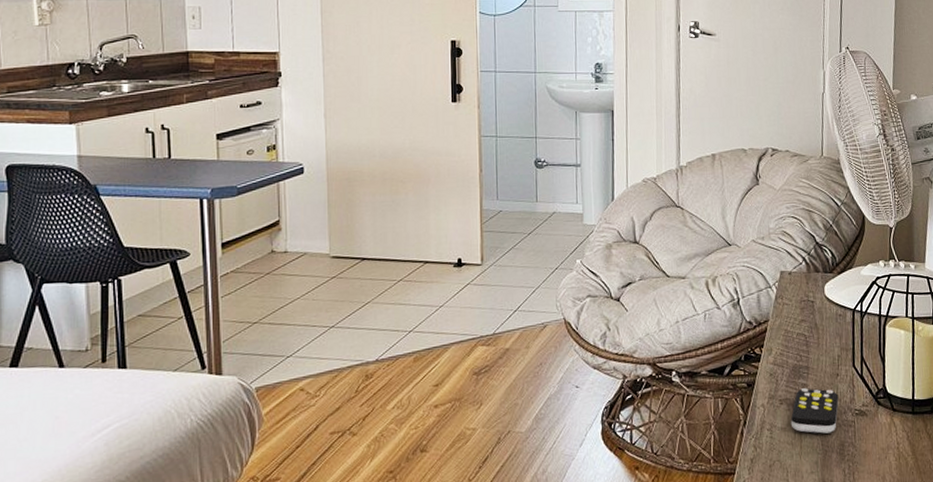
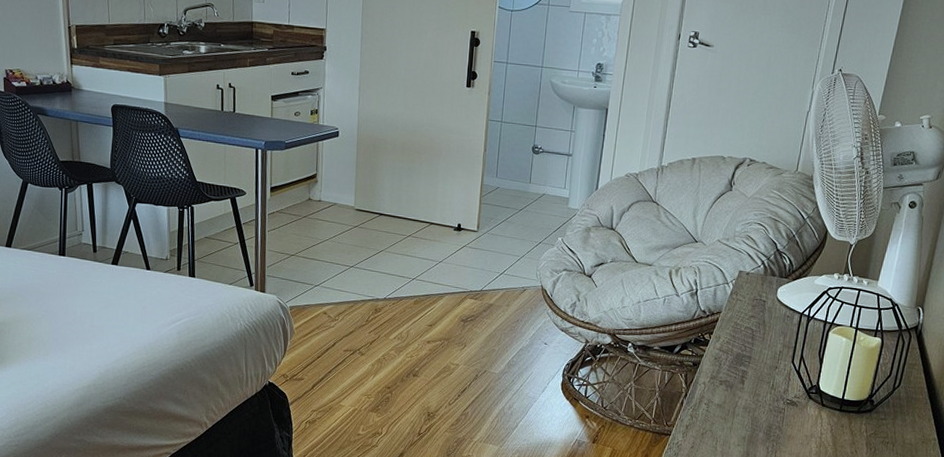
remote control: present [790,388,839,434] -> none [726,374,774,416]

